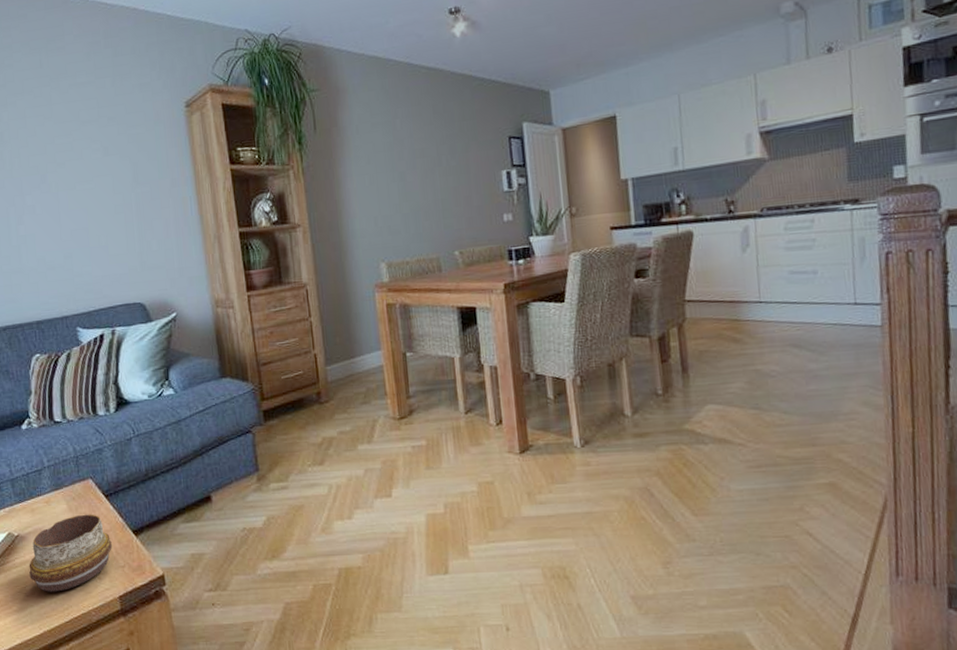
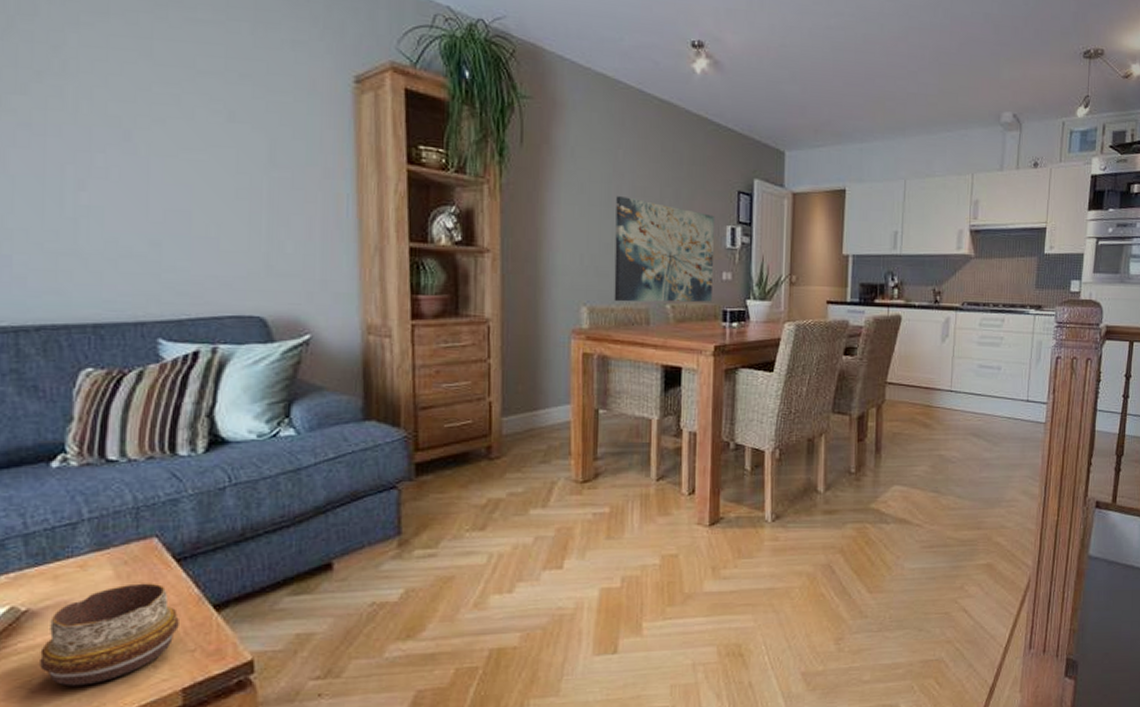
wall art: none [399,160,496,255] -> present [614,196,715,303]

